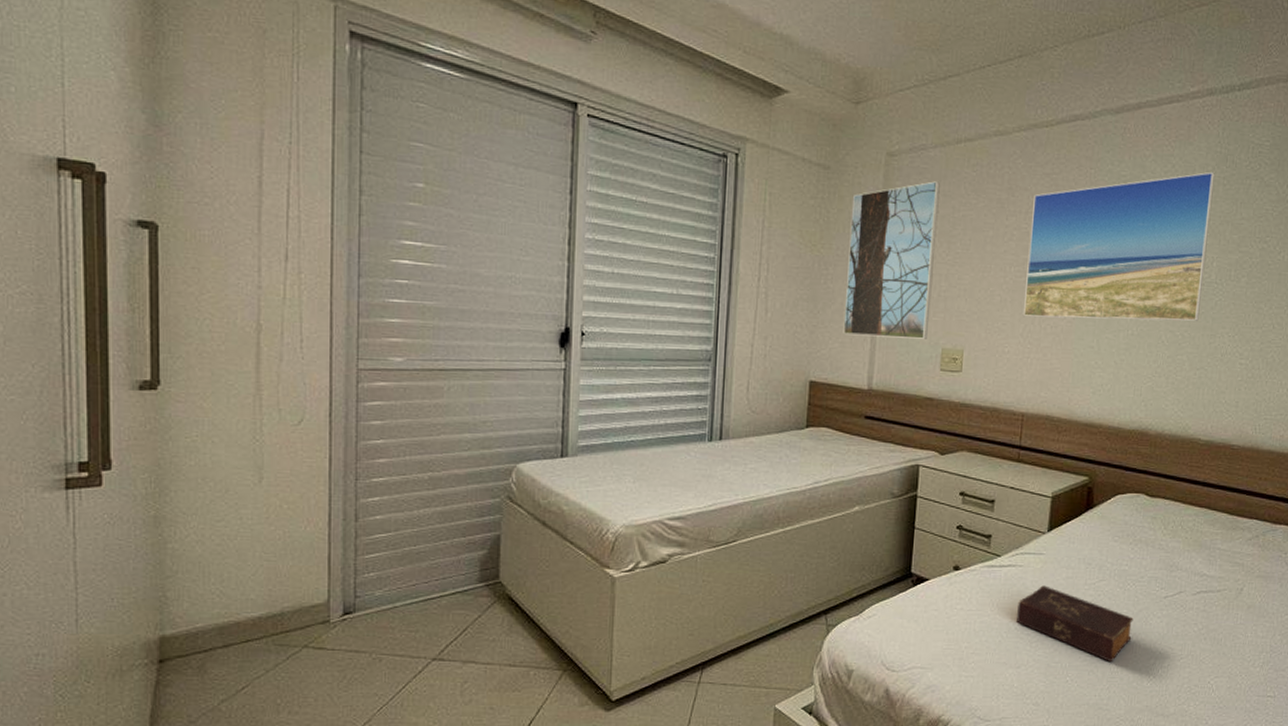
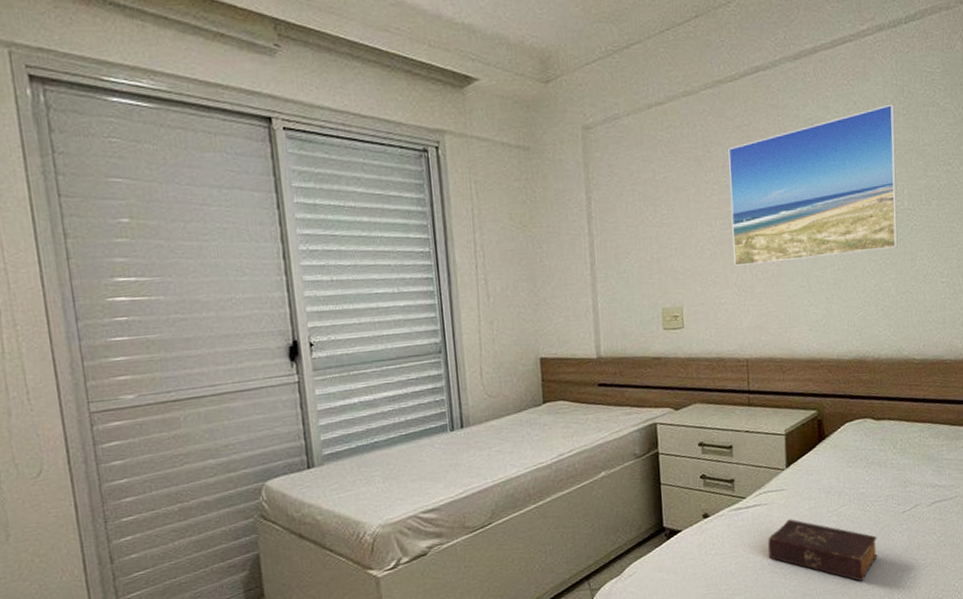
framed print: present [843,181,940,339] -> none [555,148,646,309]

